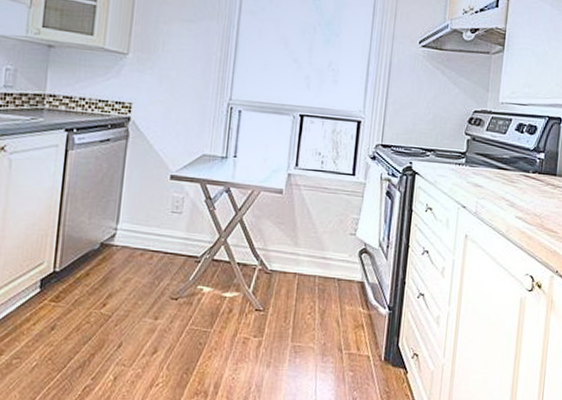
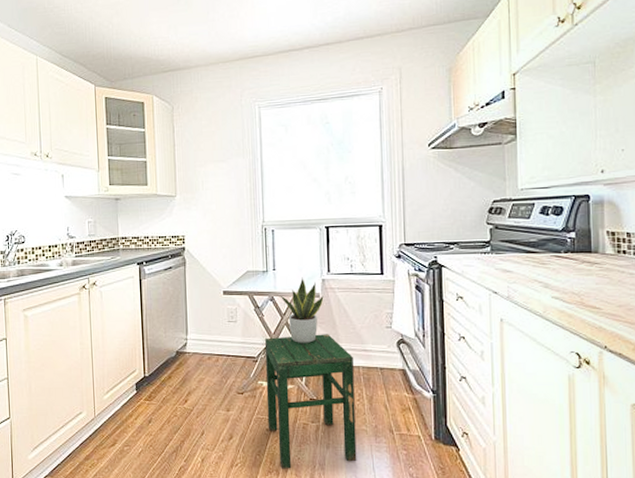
stool: none [202,235,310,391] -> present [264,334,357,469]
potted plant: none [237,169,287,246] -> present [280,277,324,344]

